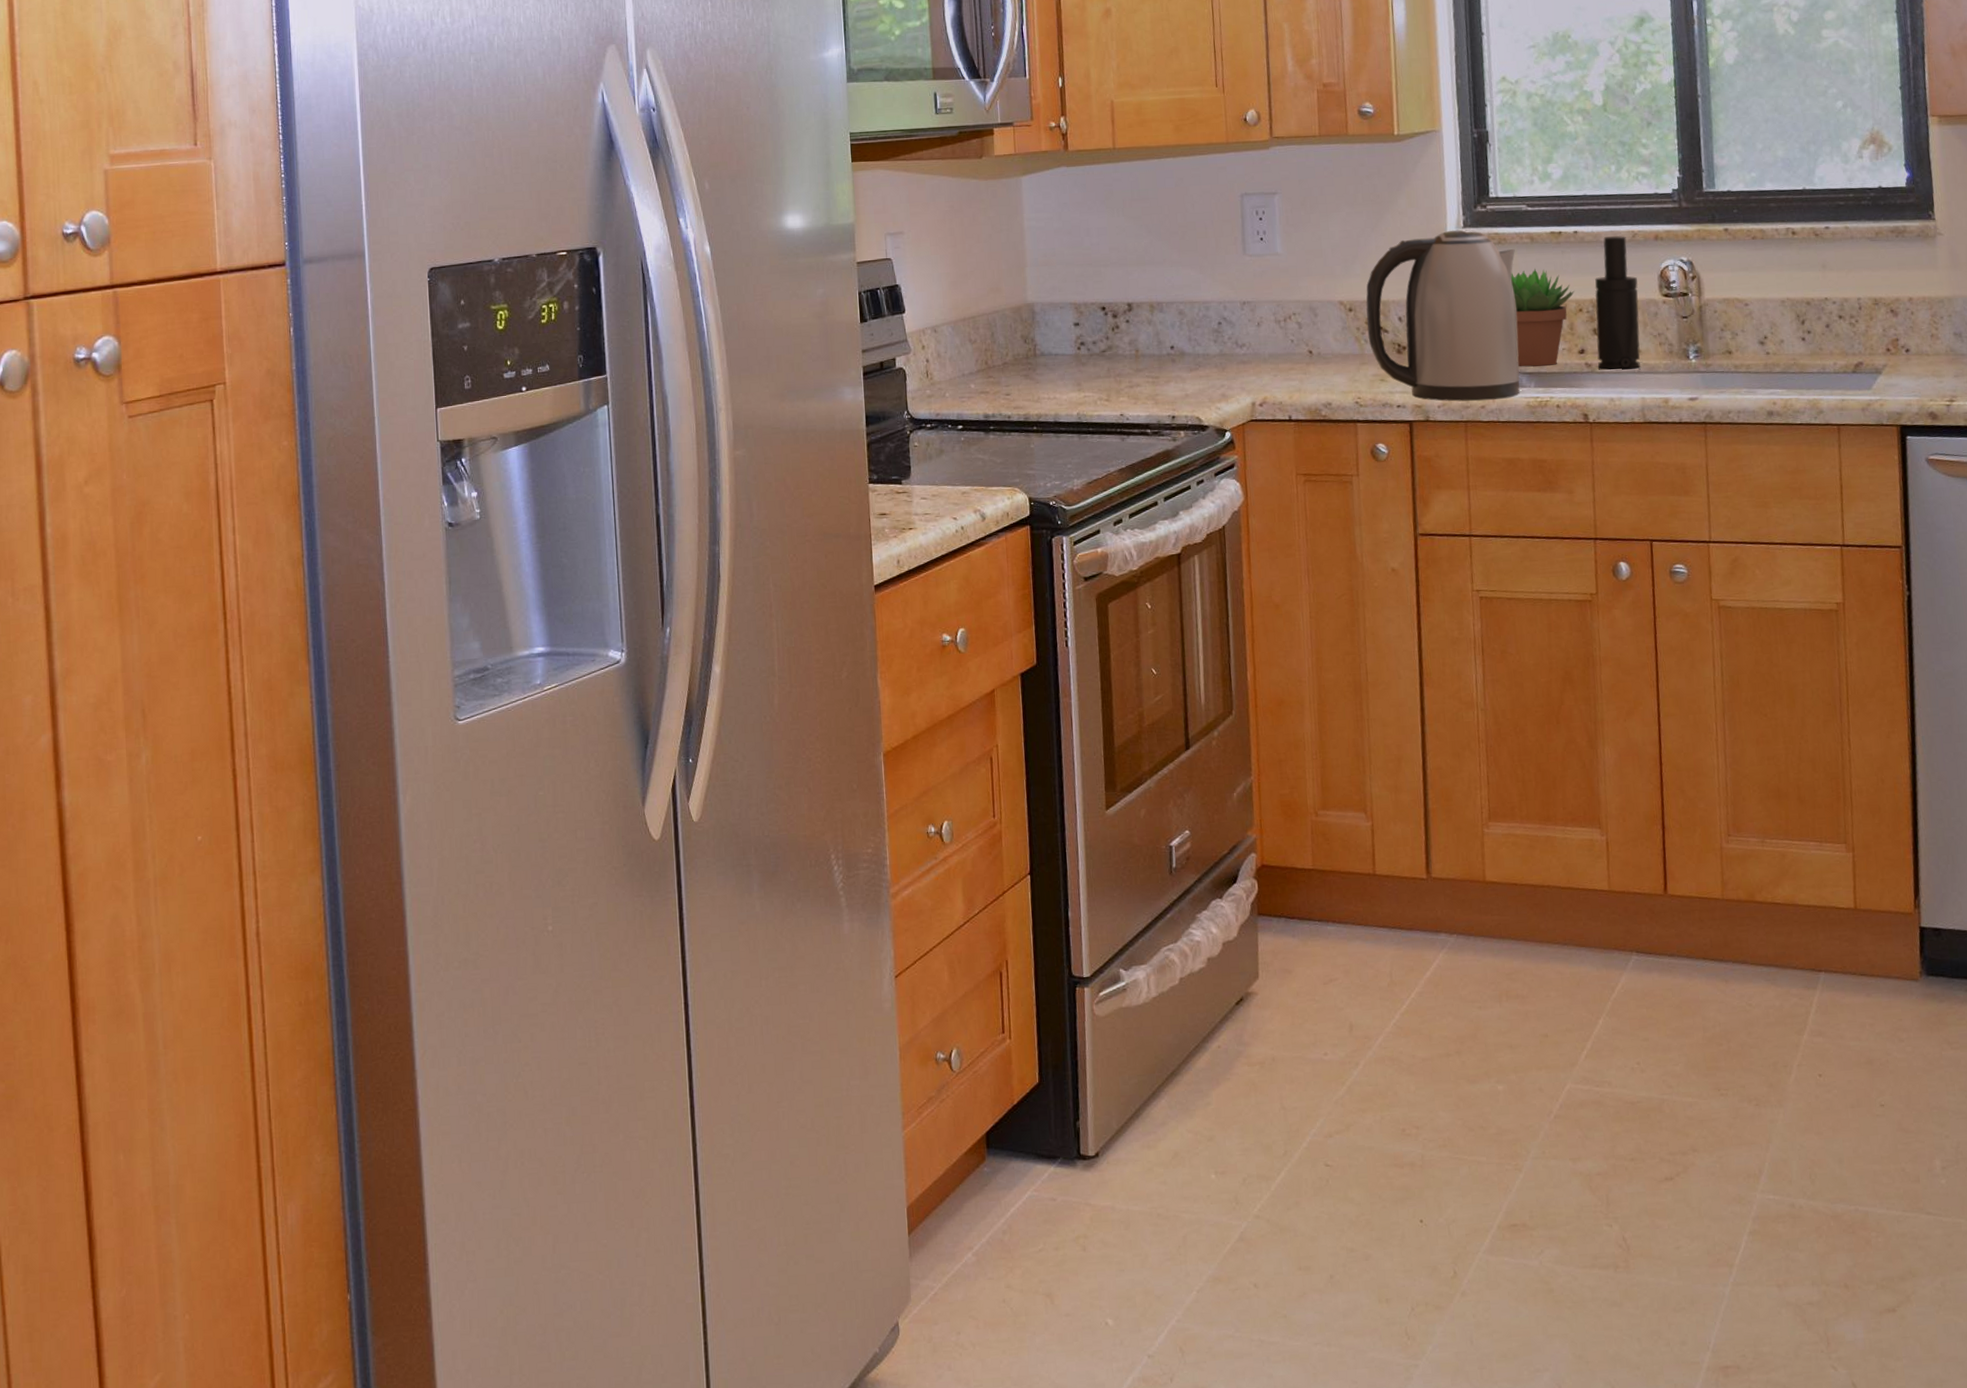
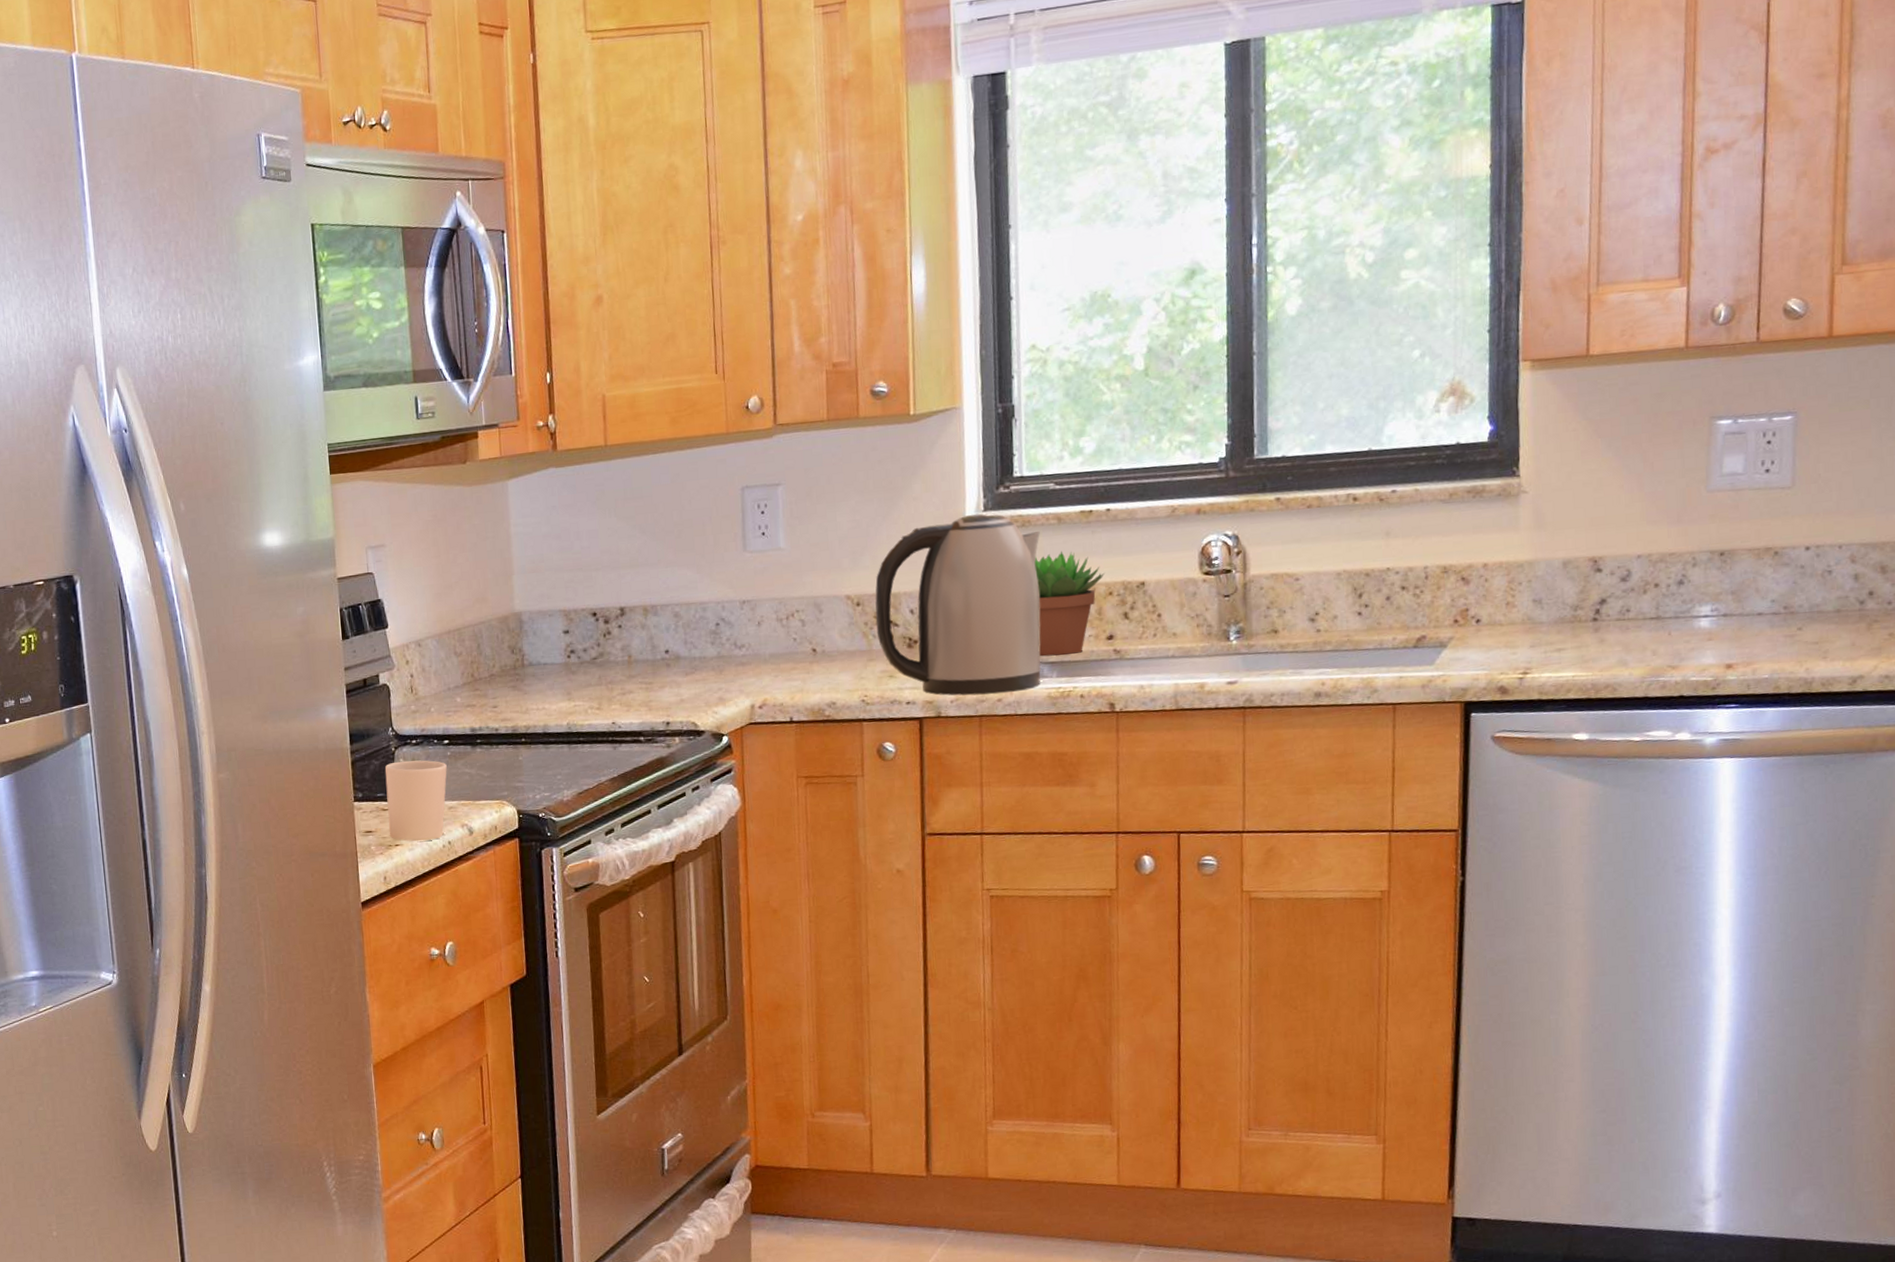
mug: none [900,444,961,526] -> present [385,760,447,842]
soap dispenser: present [1594,236,1641,370] -> none [1127,511,1176,656]

